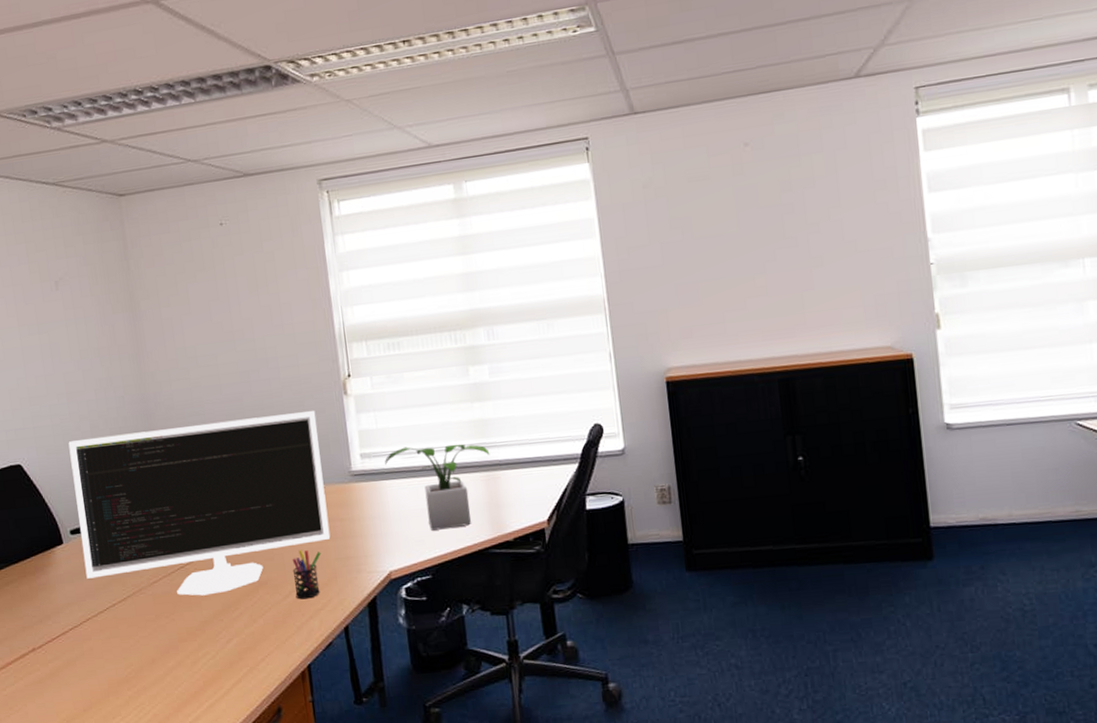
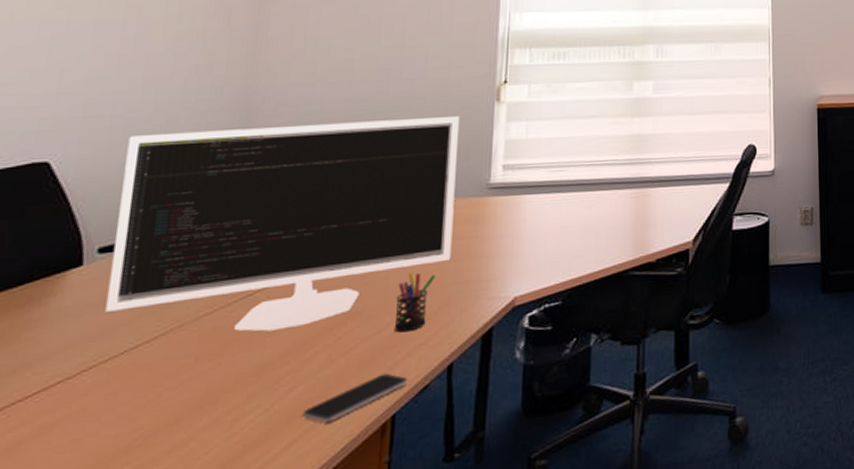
smartphone: none [240,632,315,669] -> present [302,373,408,424]
potted plant: present [385,444,490,531] -> none [529,159,643,251]

